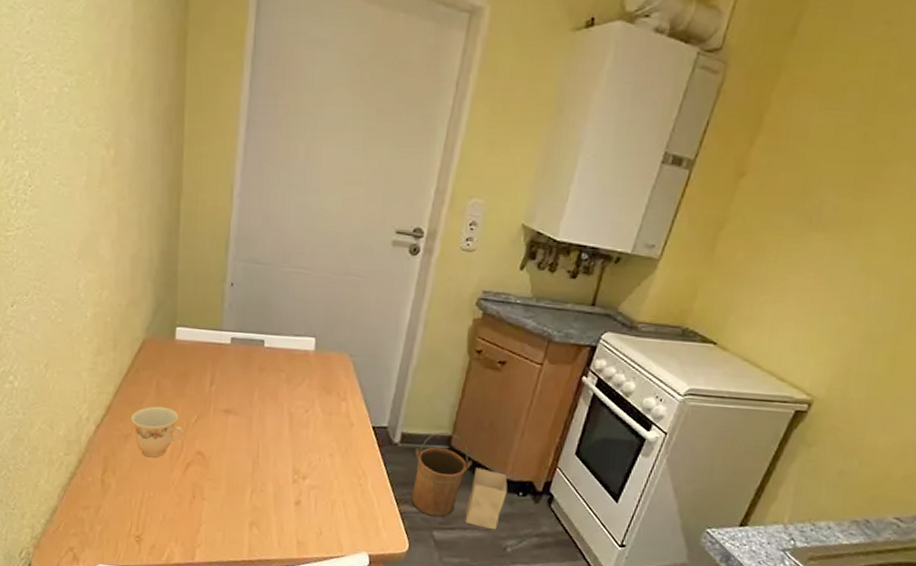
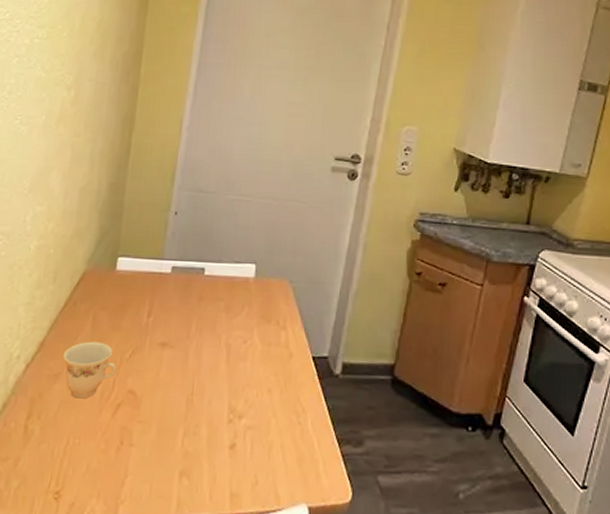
bucket: present [411,432,473,517] -> none [353,361,417,459]
paper bag: present [465,467,508,530] -> none [412,399,455,473]

